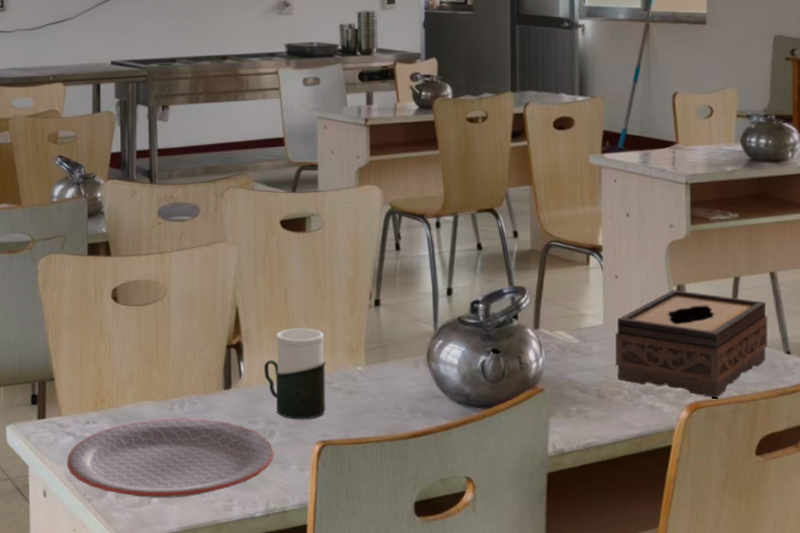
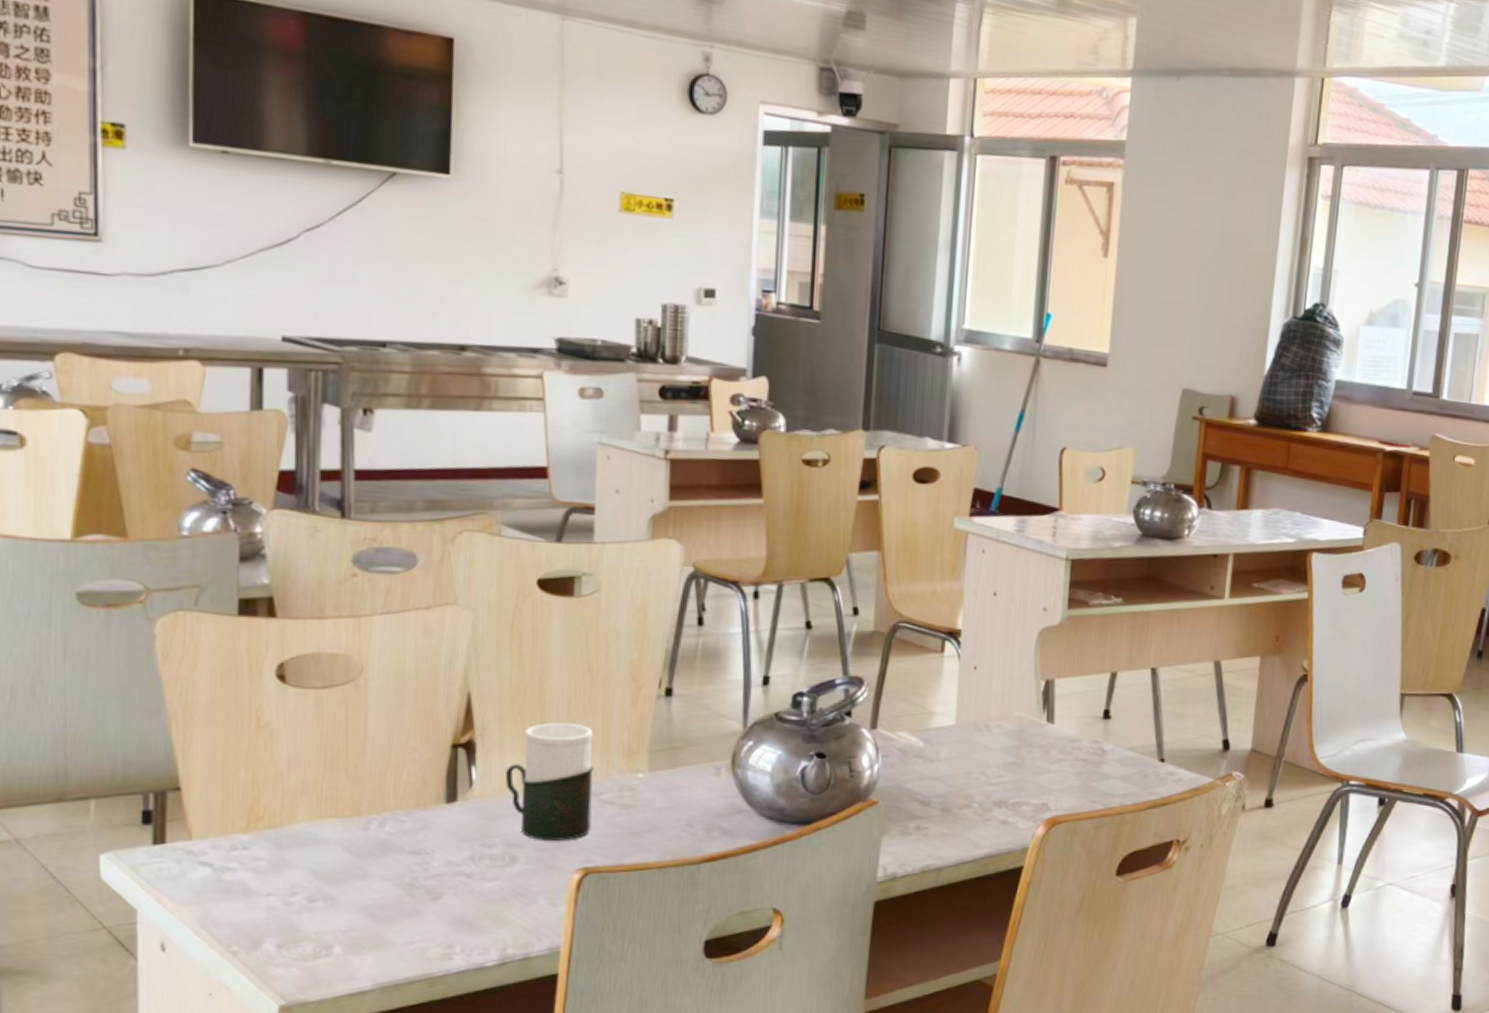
plate: present [67,418,273,499] -> none [200,841,515,948]
tissue box: present [615,290,768,398] -> none [965,685,1144,811]

